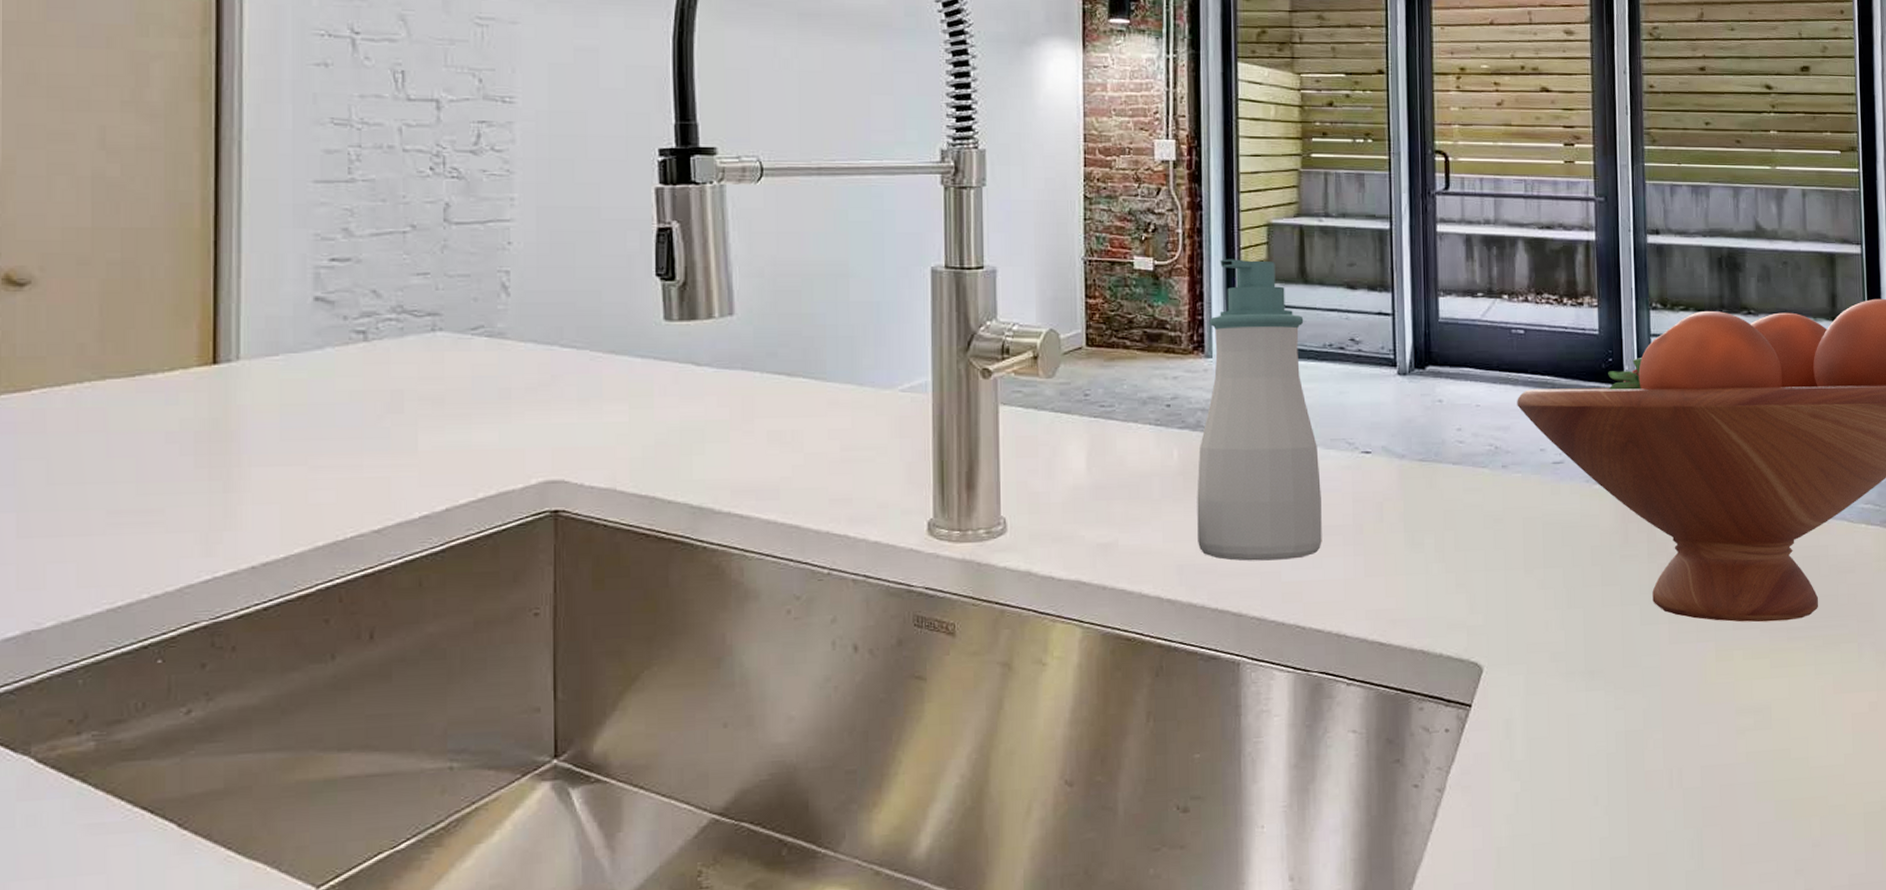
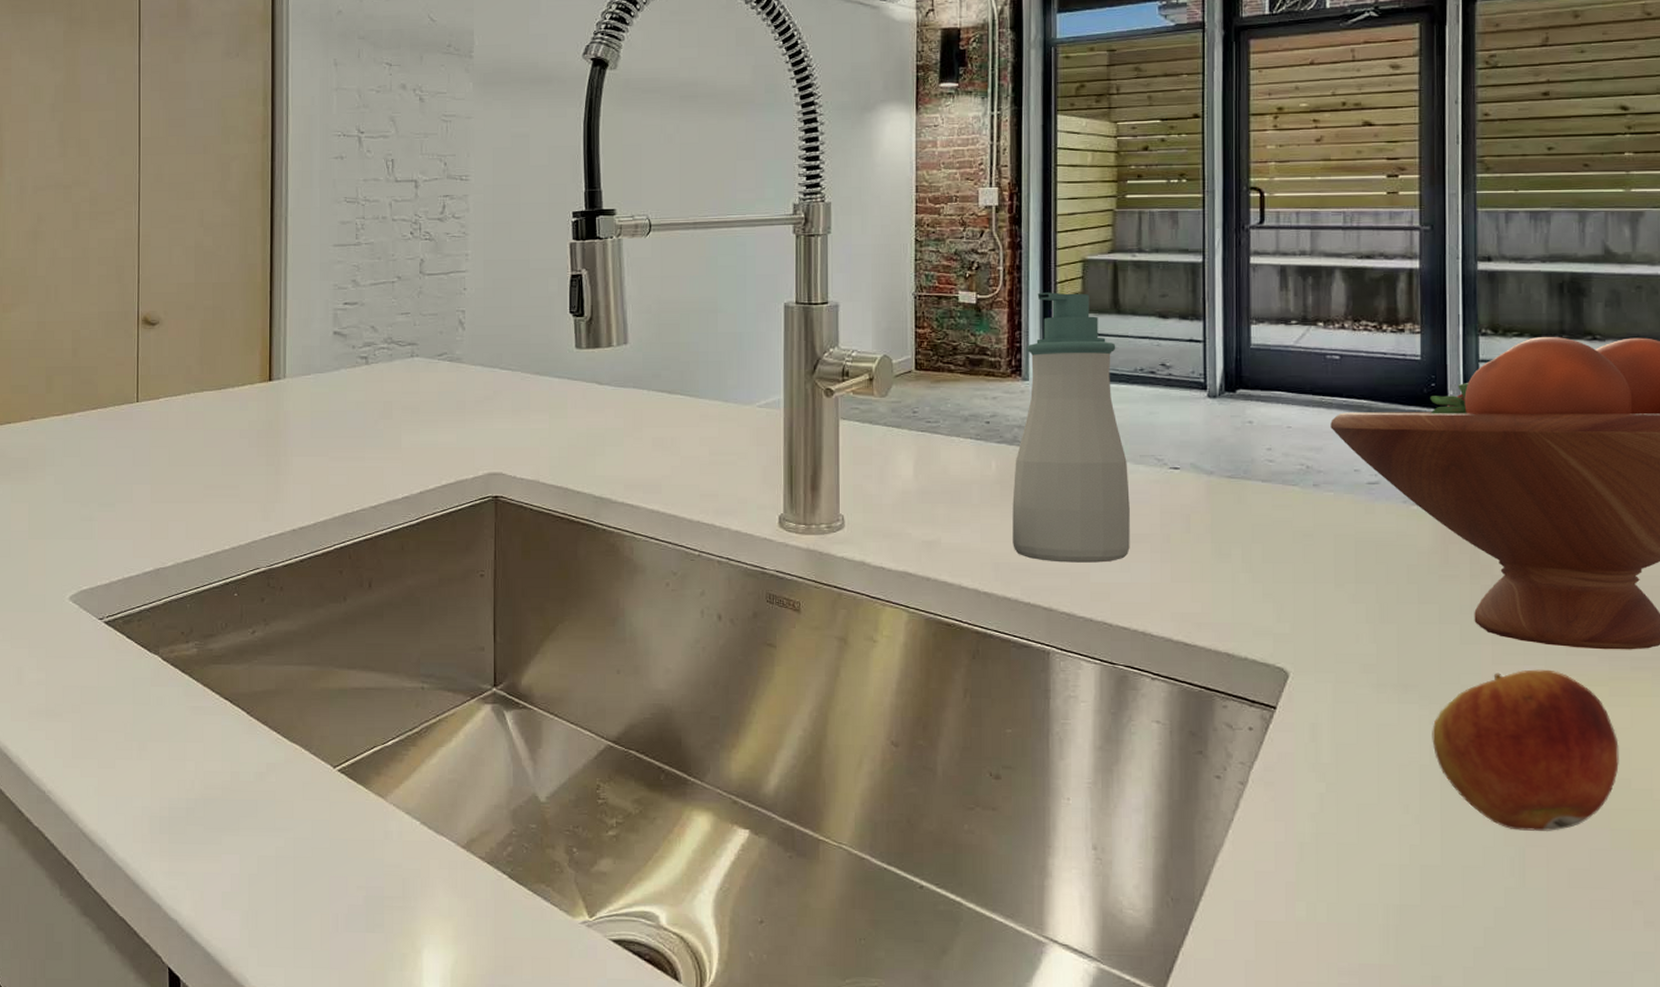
apple: none [1617,645,1780,812] -> present [1432,669,1619,831]

